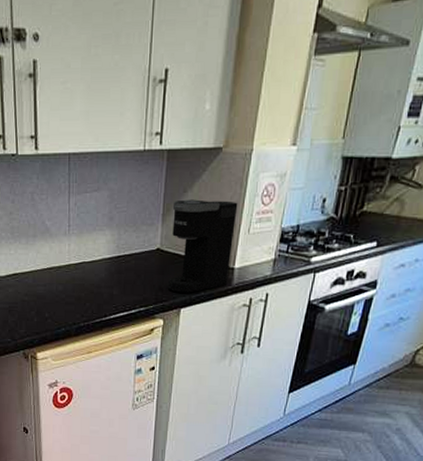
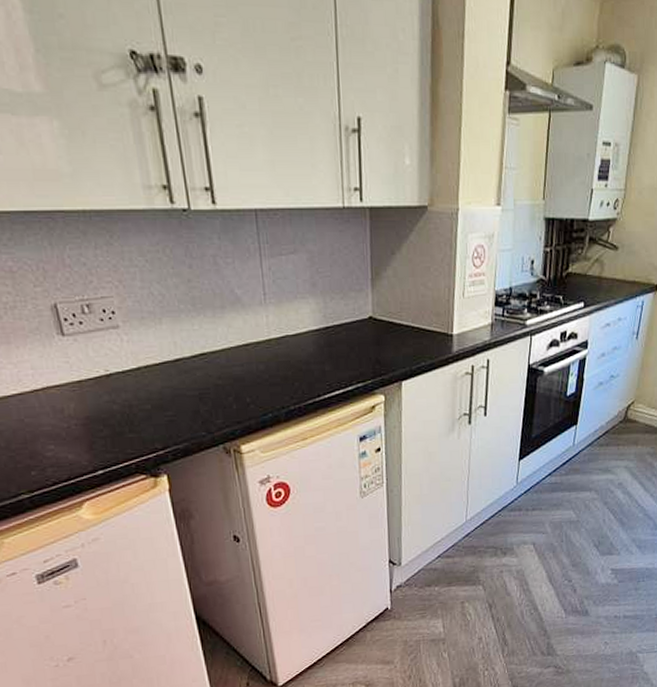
coffee maker: present [167,199,238,293] -> none [382,262,450,365]

